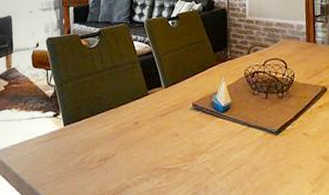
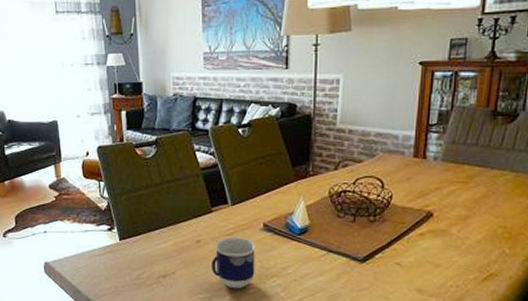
cup: none [149,117,187,168] -> present [212,237,255,289]

